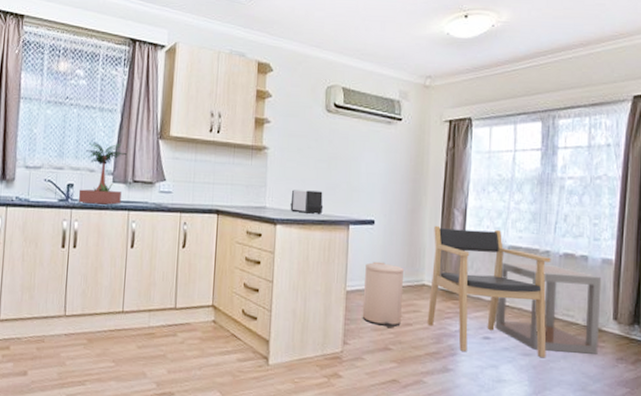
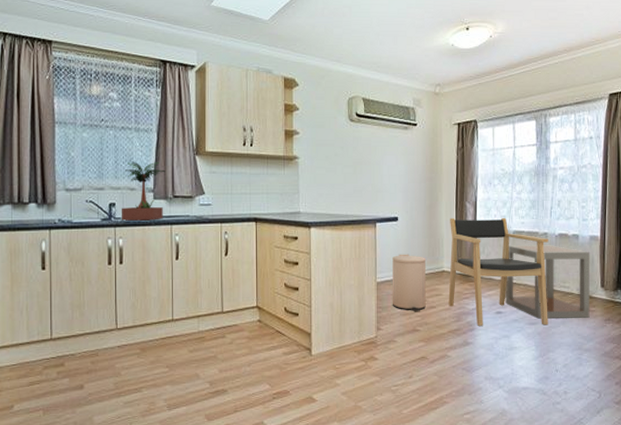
toaster: present [290,190,324,215] -> none [322,194,352,216]

